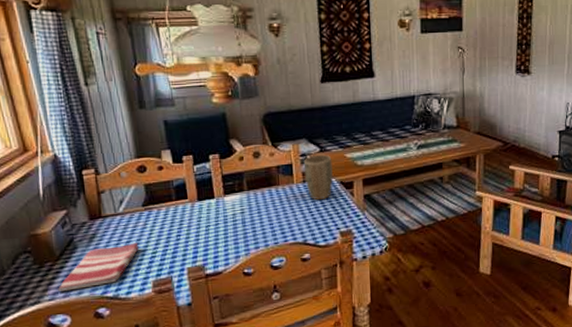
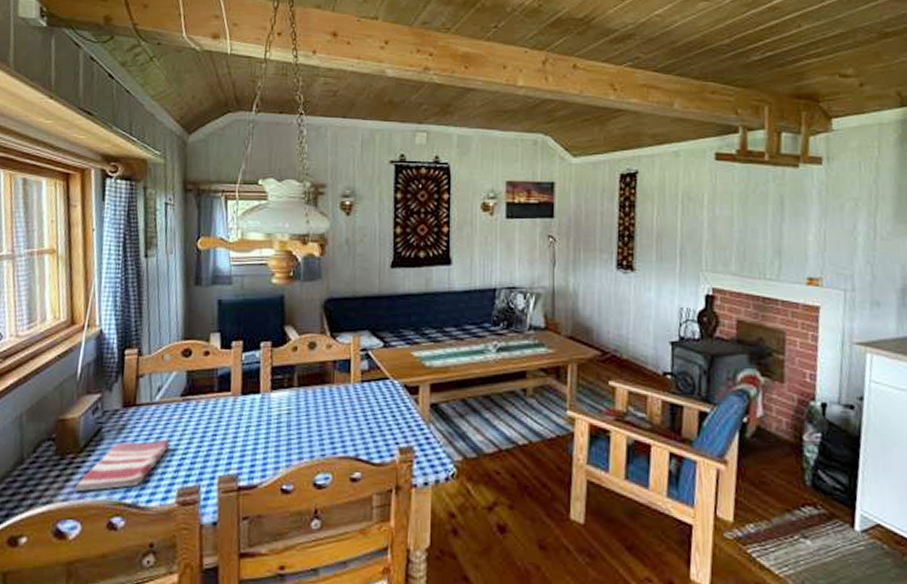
plant pot: present [303,154,333,201] -> none [363,350,396,406]

